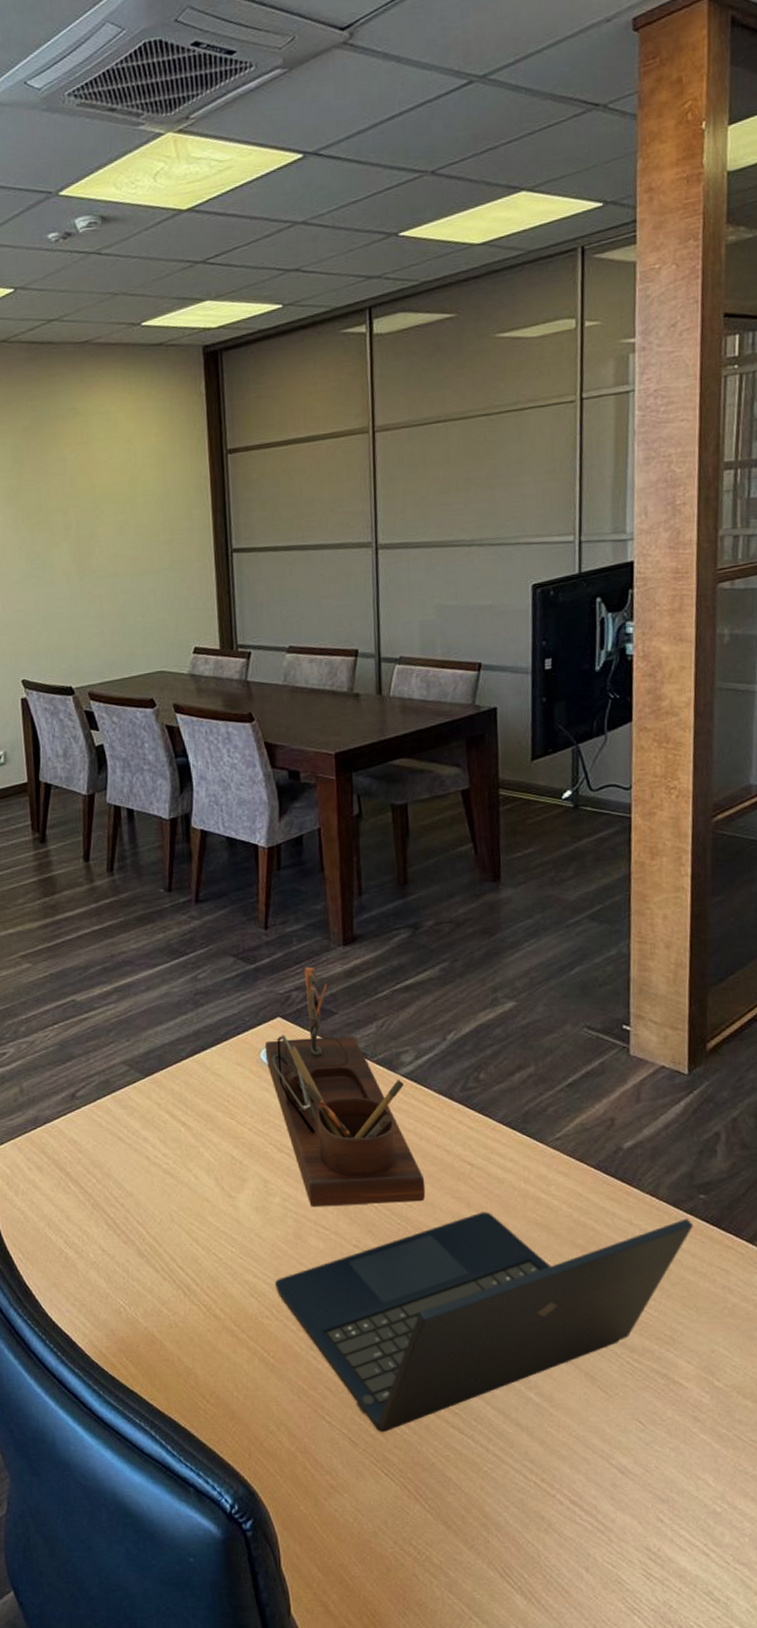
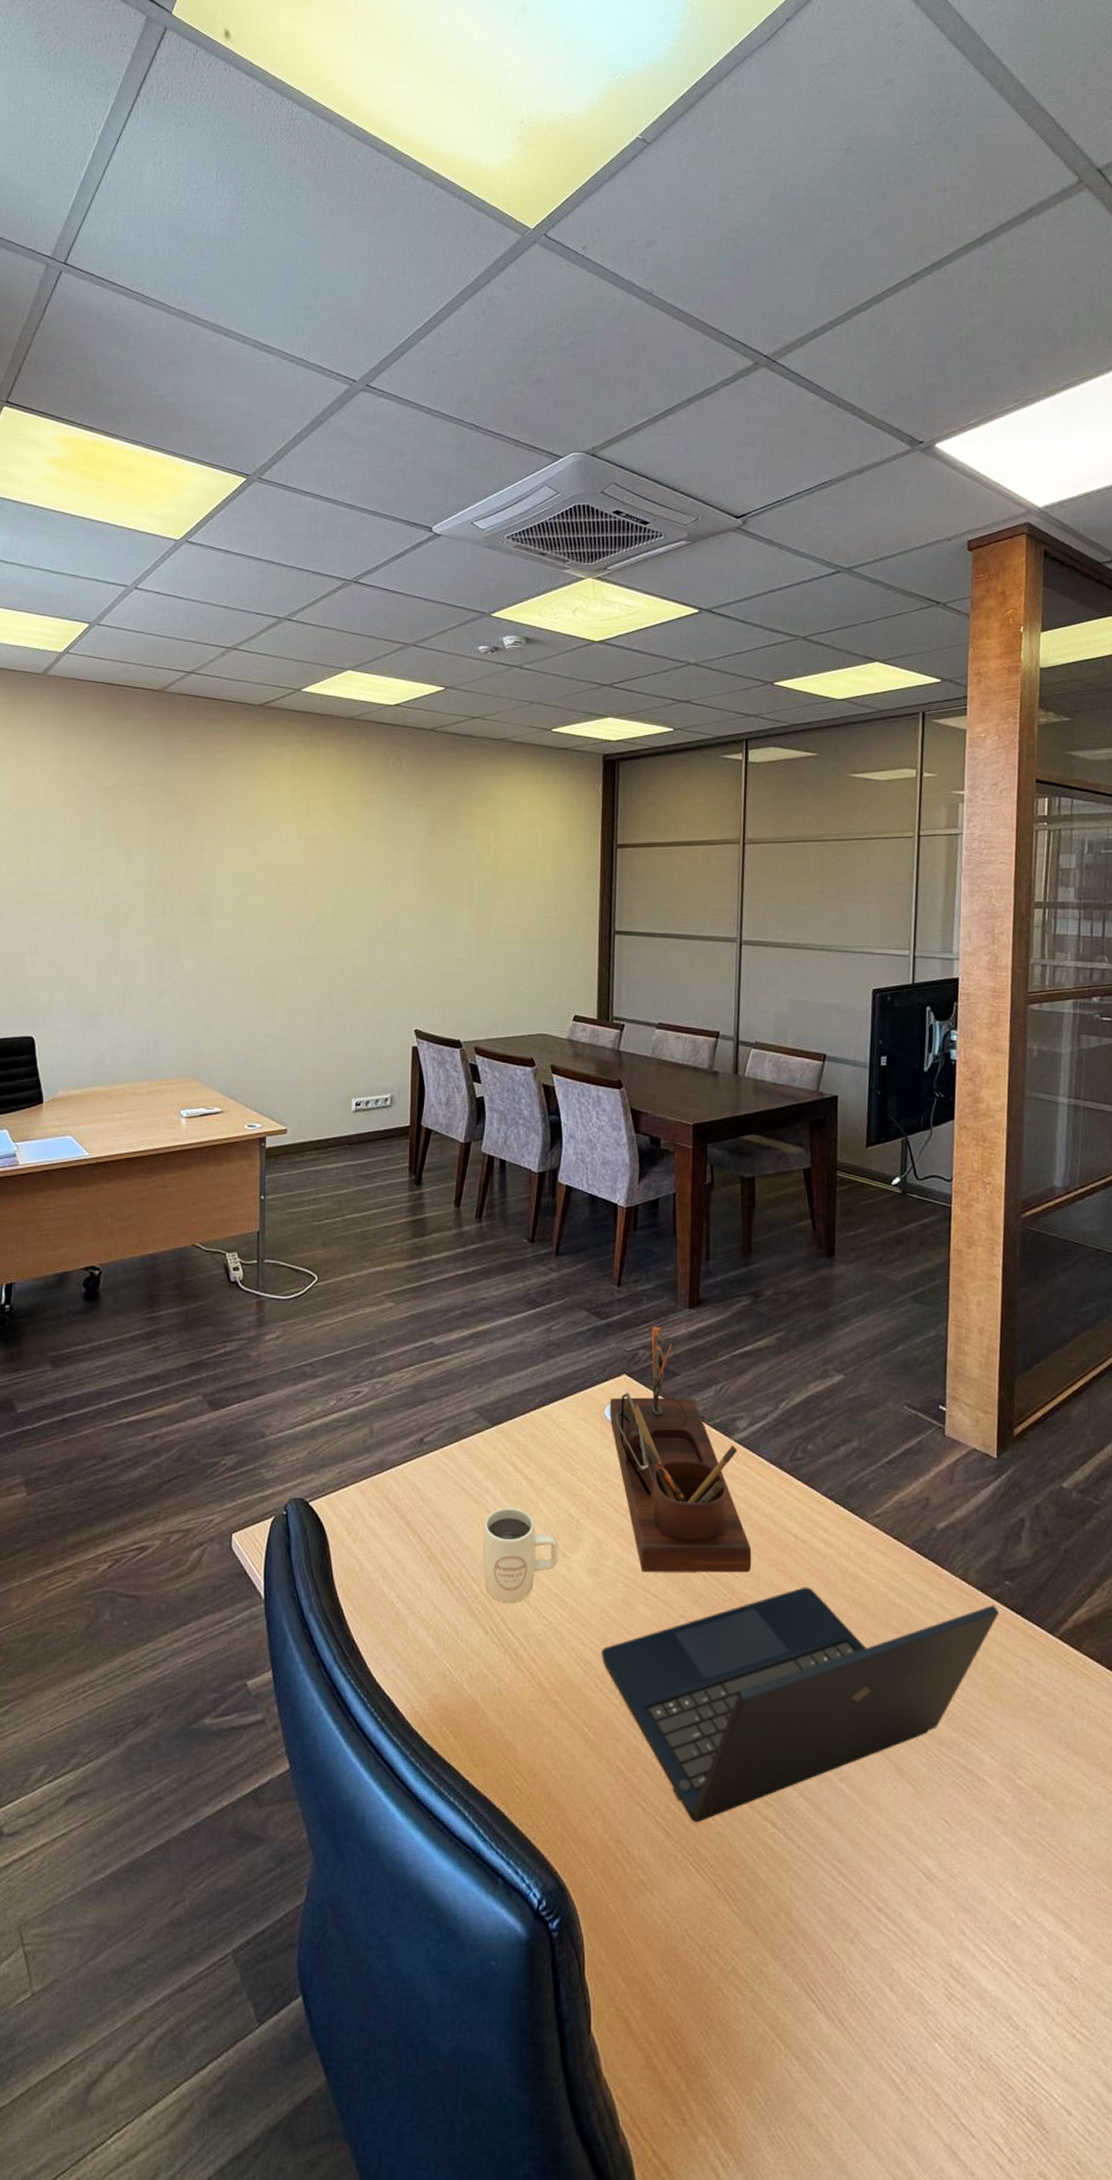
mug: none [144,1153,224,1244] -> present [483,1508,559,1604]

